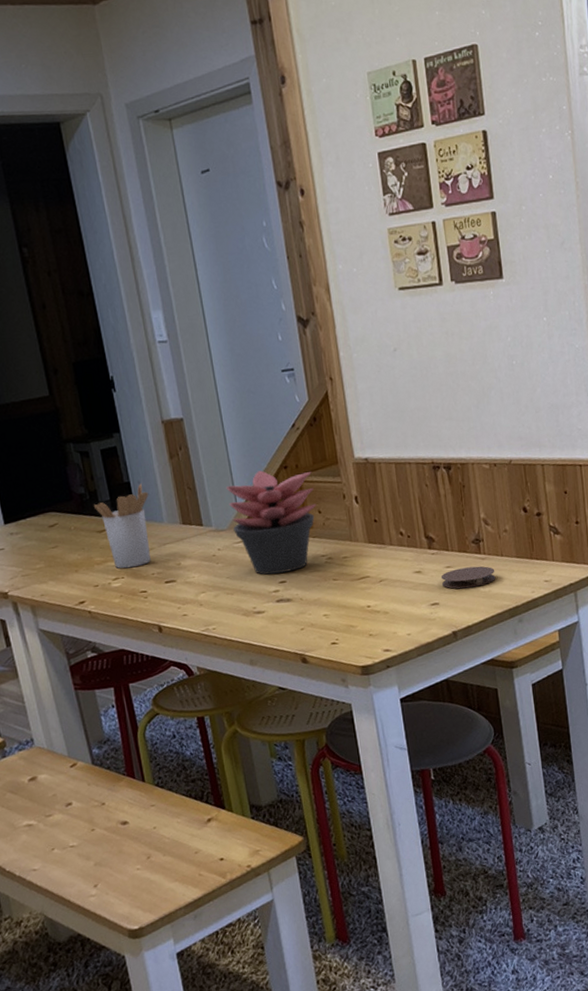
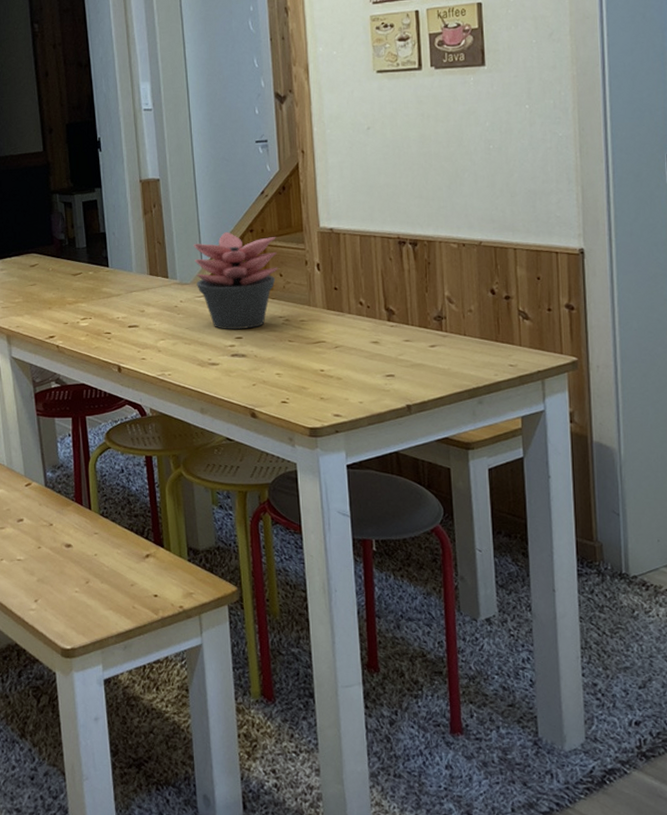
utensil holder: present [93,483,151,569] -> none [71,235,122,310]
coaster: present [441,566,496,589] -> none [398,343,457,364]

